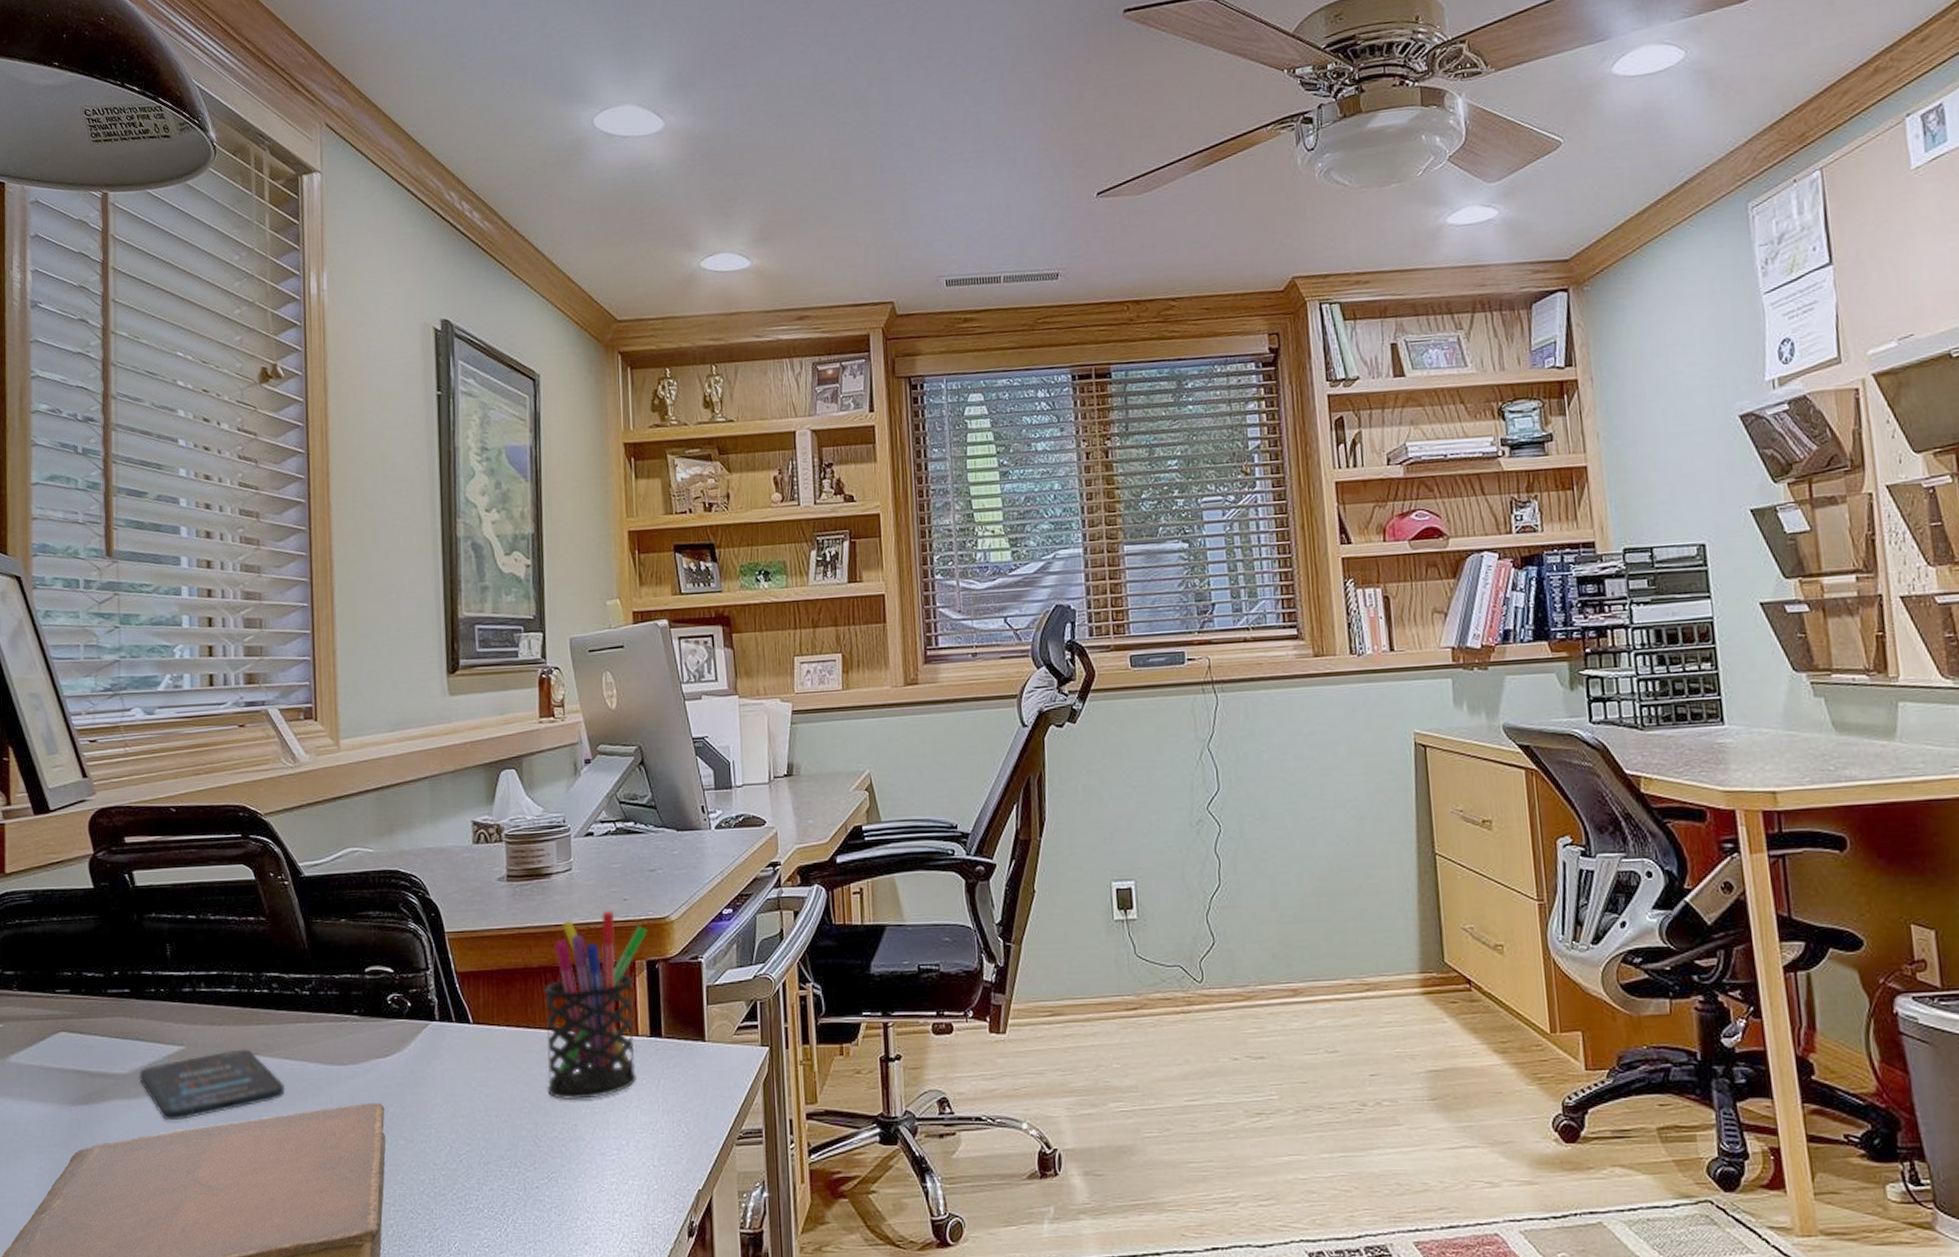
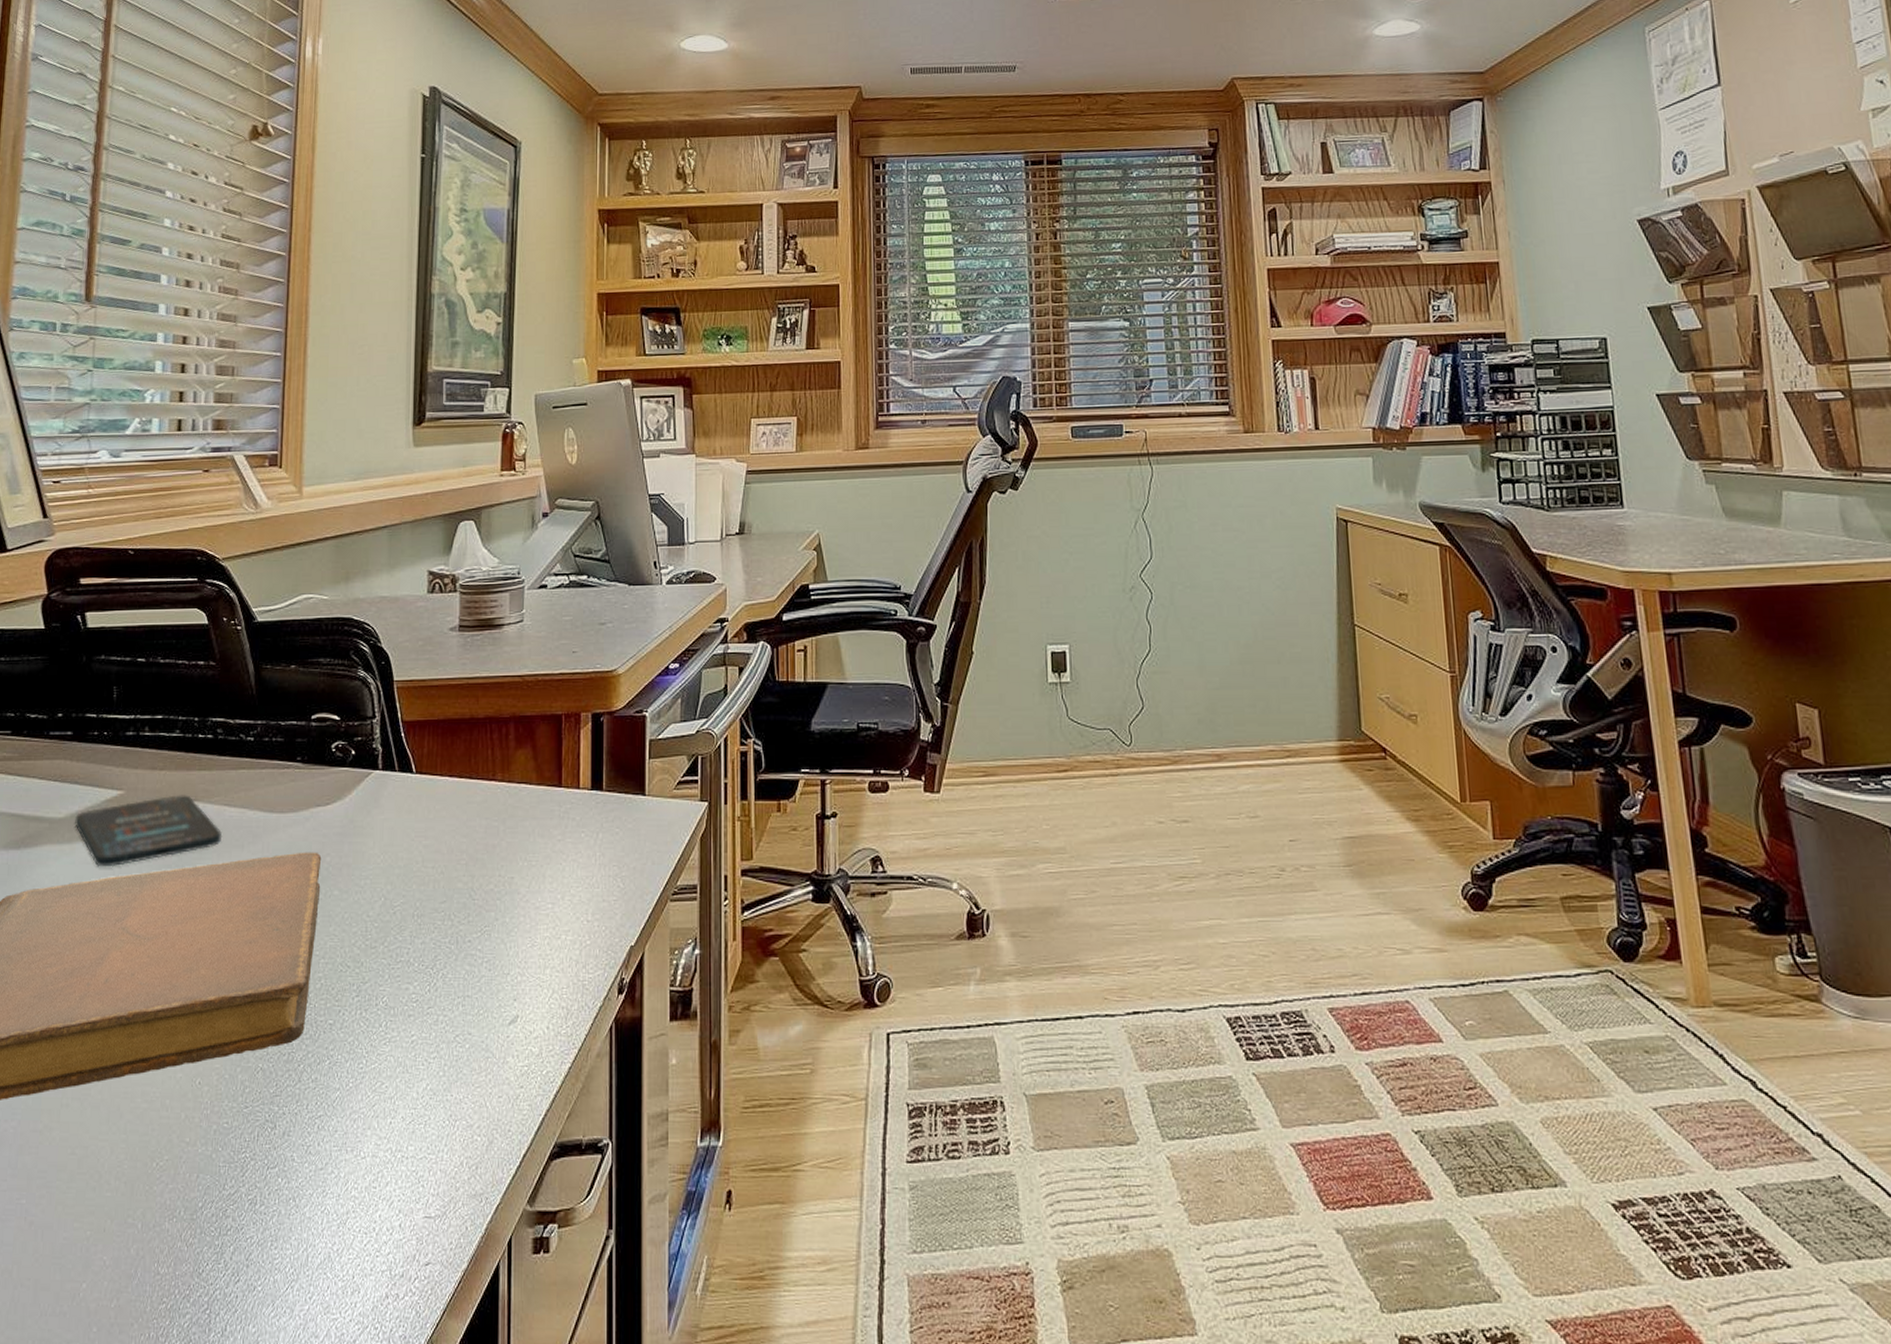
pen holder: present [544,910,648,1101] -> none [485,662,595,853]

